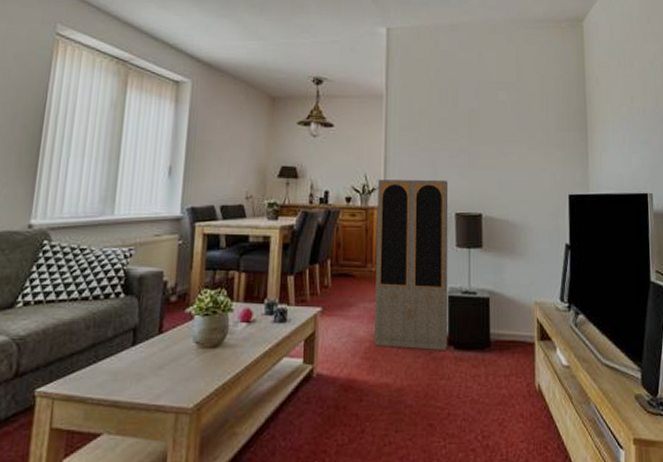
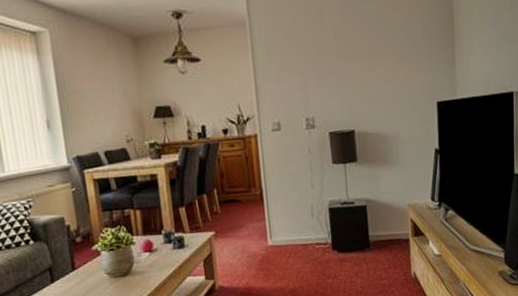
cabinet: present [374,179,449,351] -> none [252,101,332,258]

